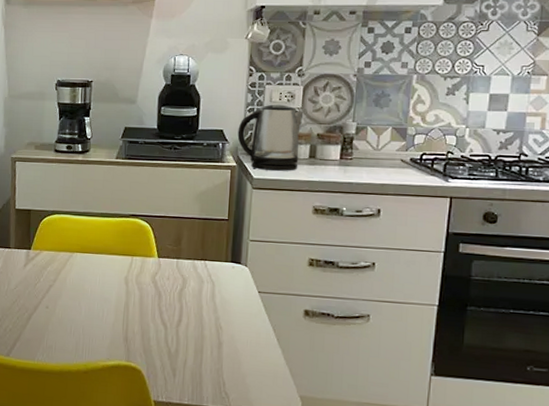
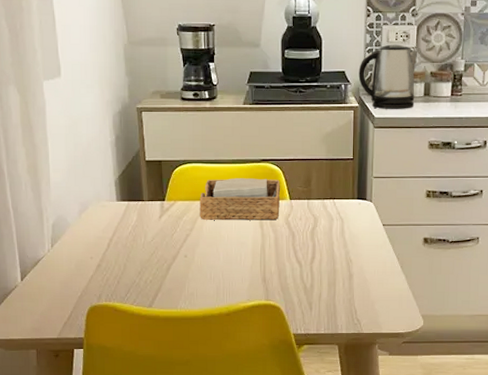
napkin holder: none [64,231,149,278] -> present [199,178,281,220]

